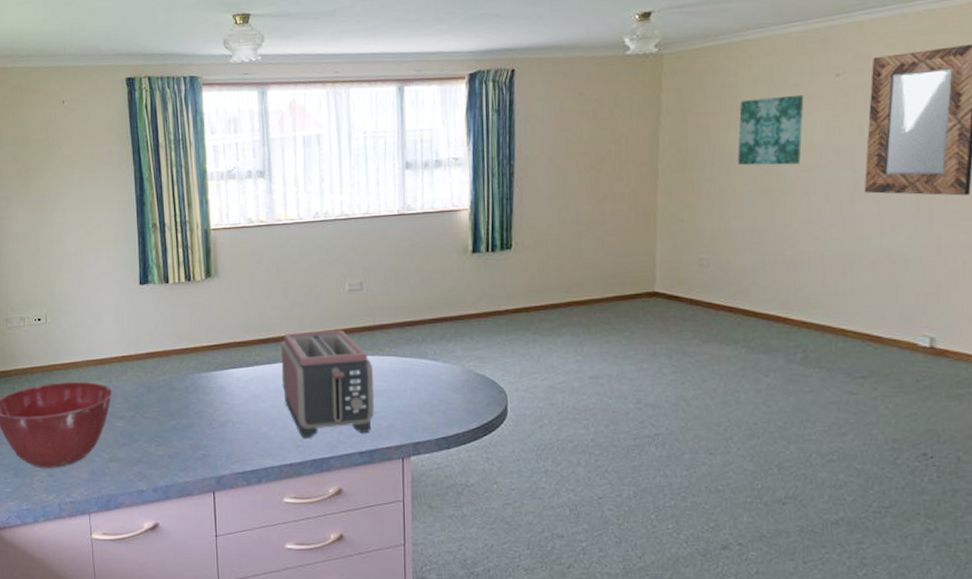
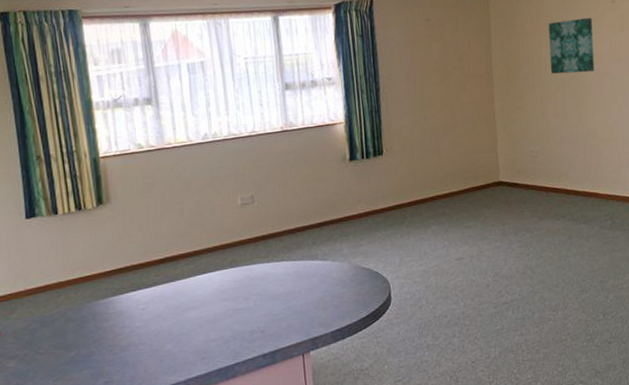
toaster: present [280,329,374,438] -> none [178,241,273,350]

